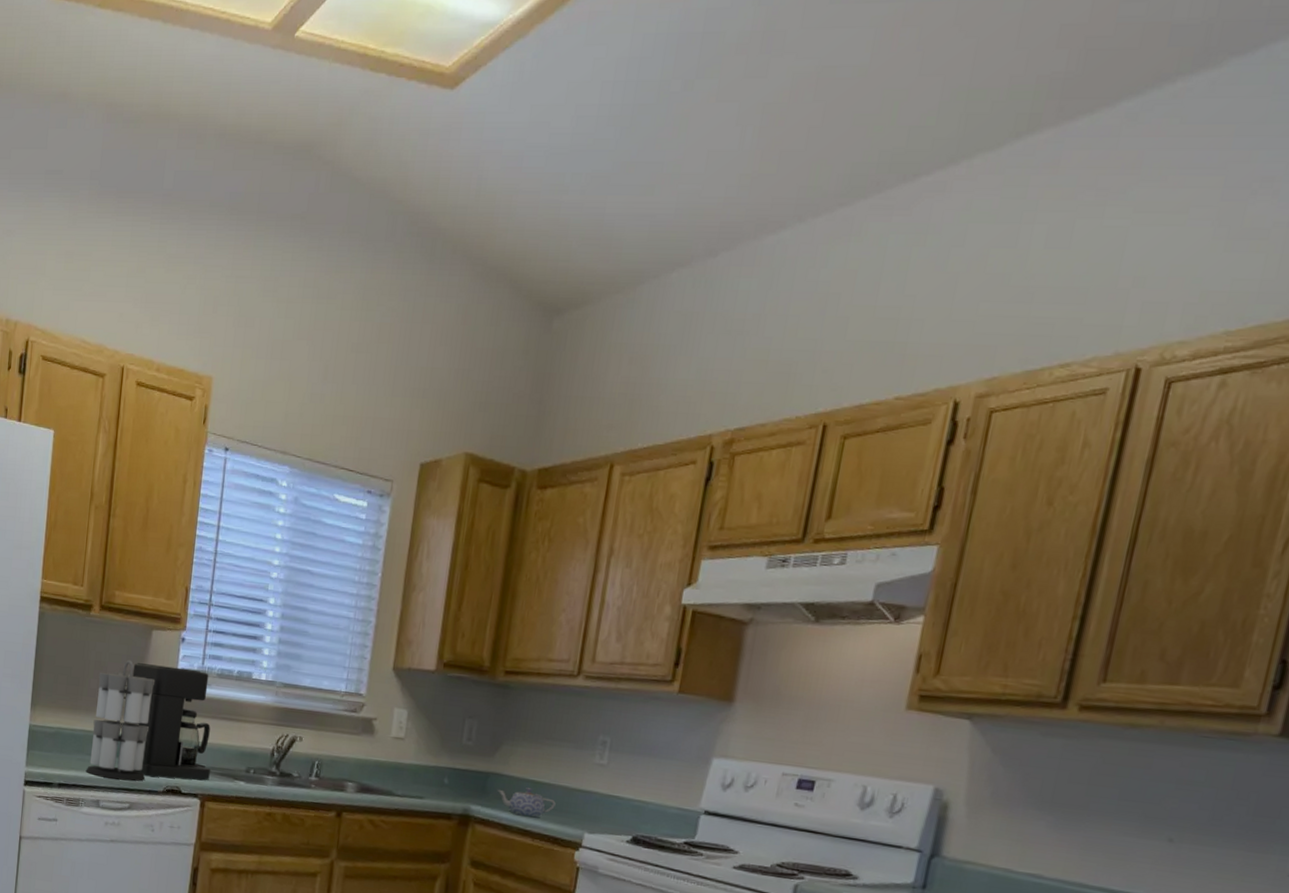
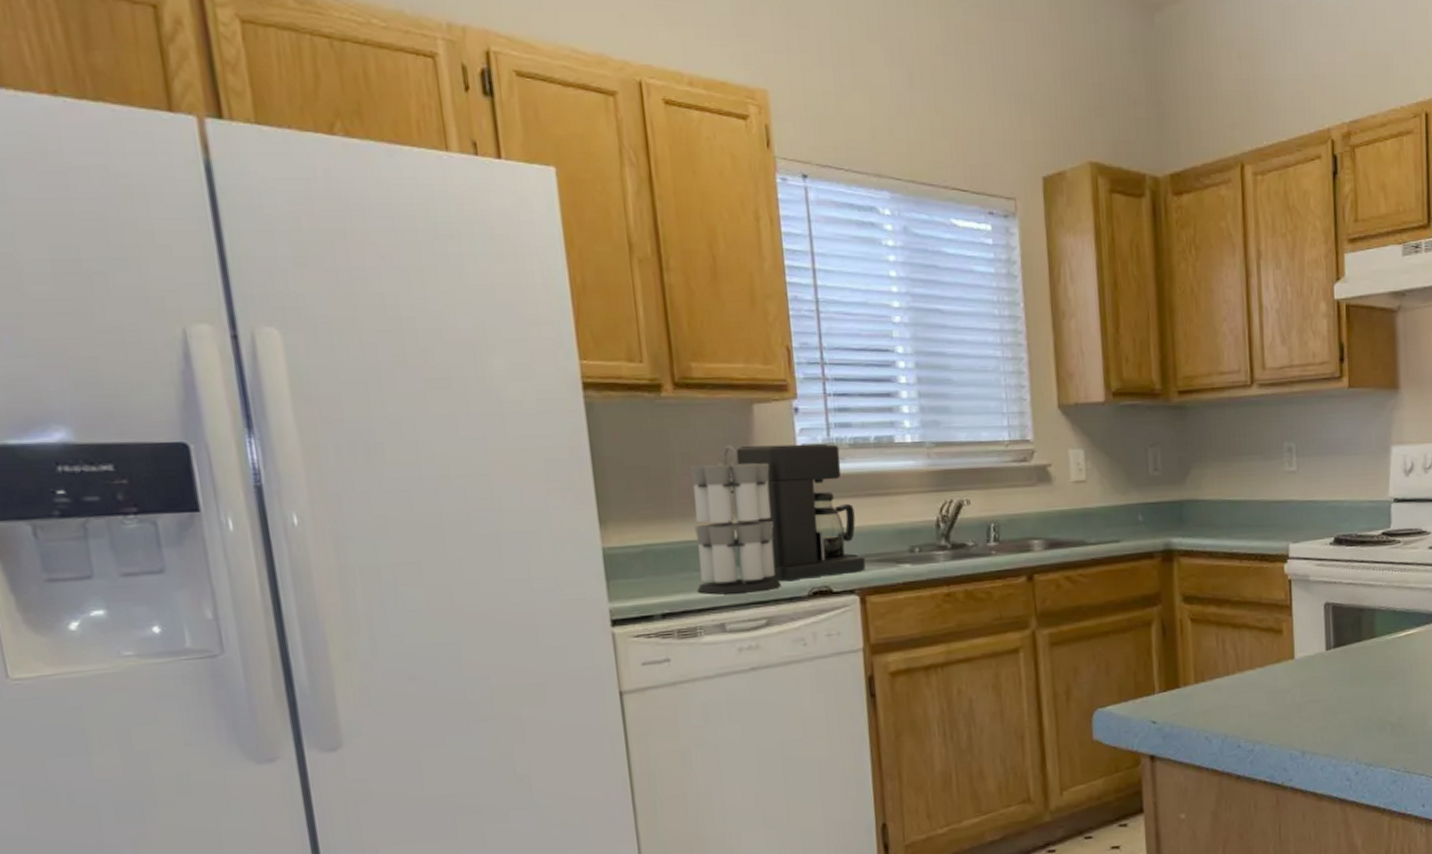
teapot: present [498,787,556,819] -> none [1196,509,1256,541]

